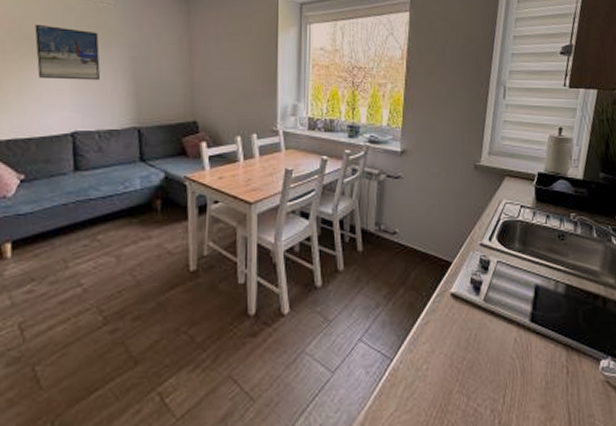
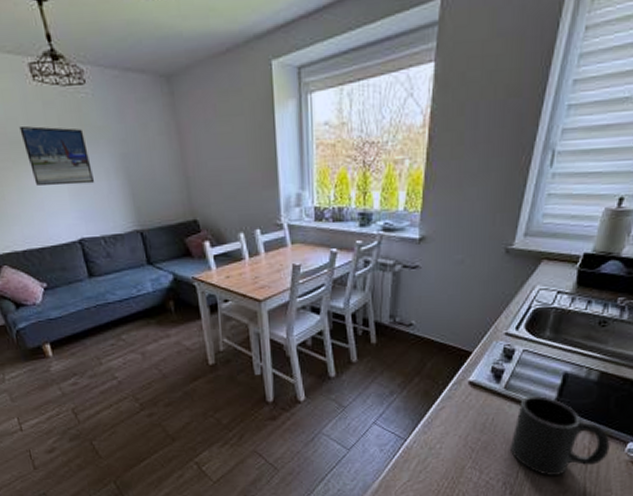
mug: none [495,310,586,400] -> present [511,396,610,475]

